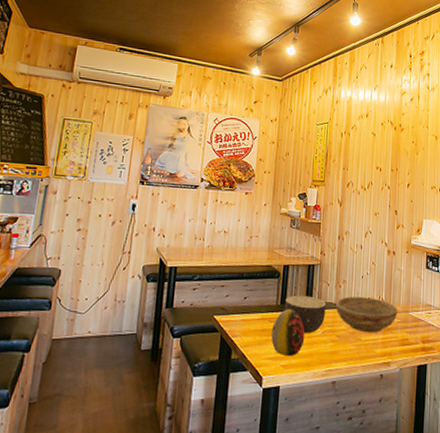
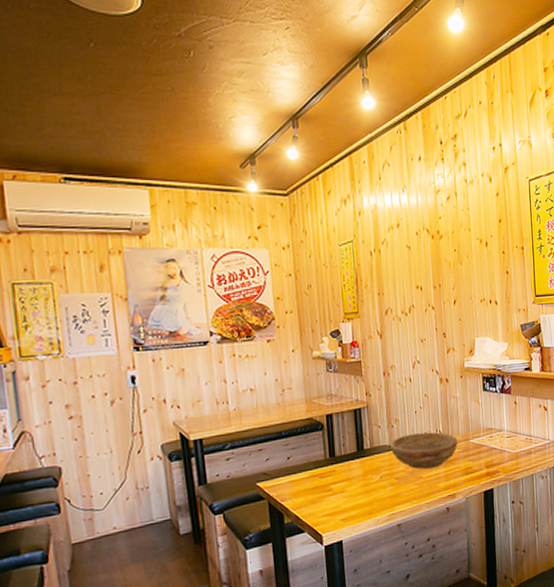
decorative egg: present [271,309,305,356] -> none [324,460,362,509]
bowl: present [284,295,326,333] -> none [333,442,381,482]

